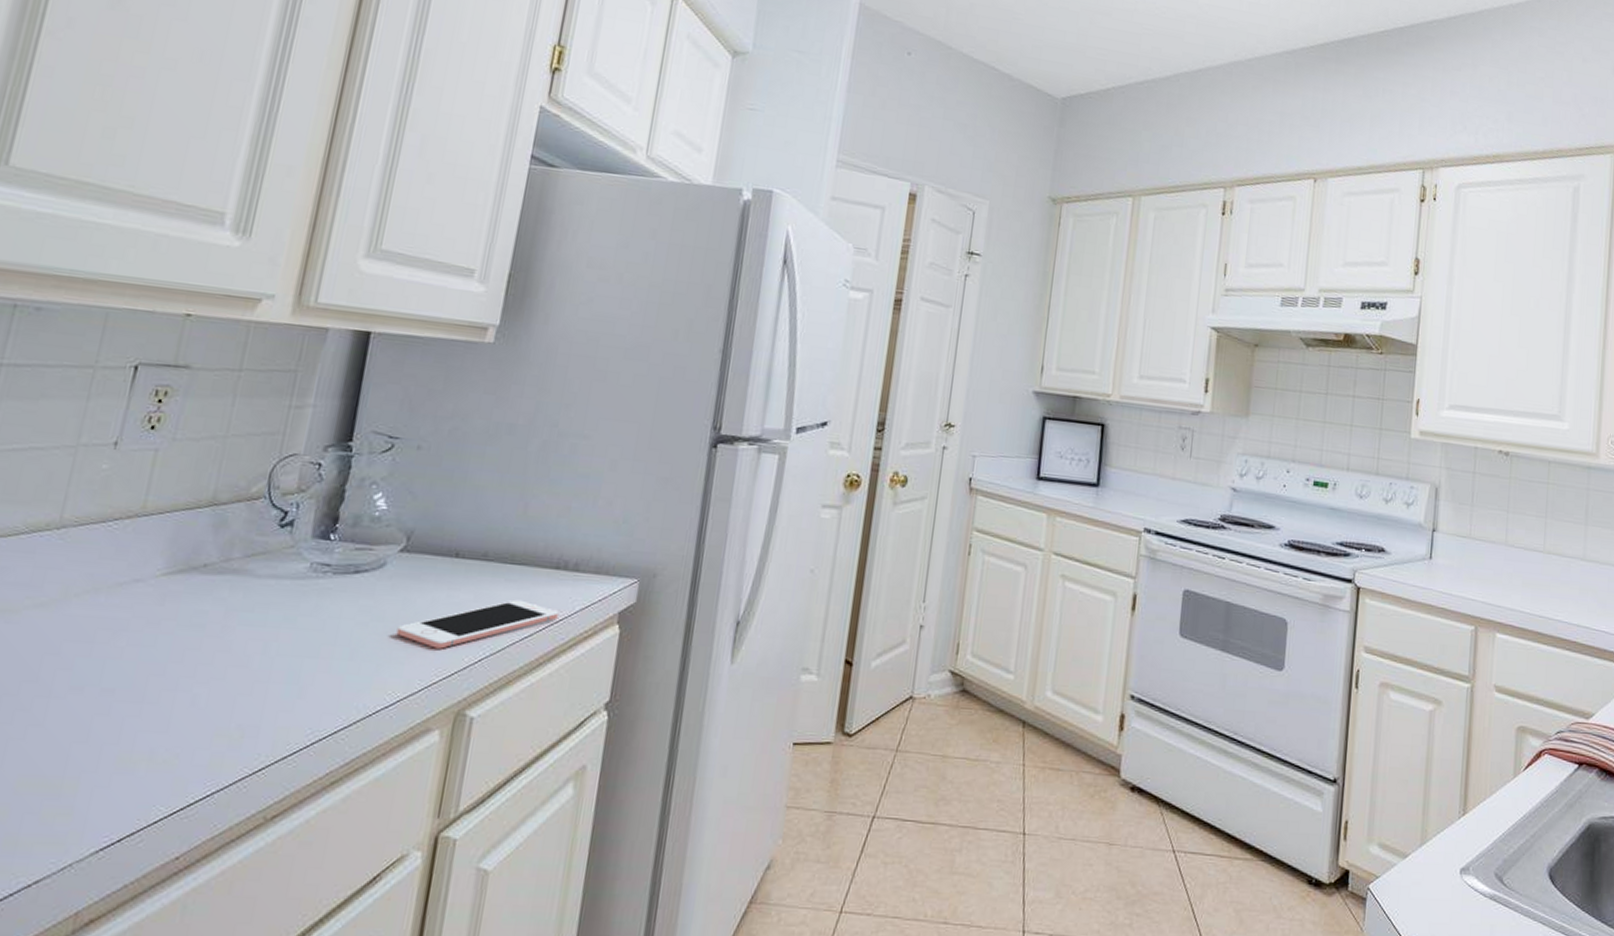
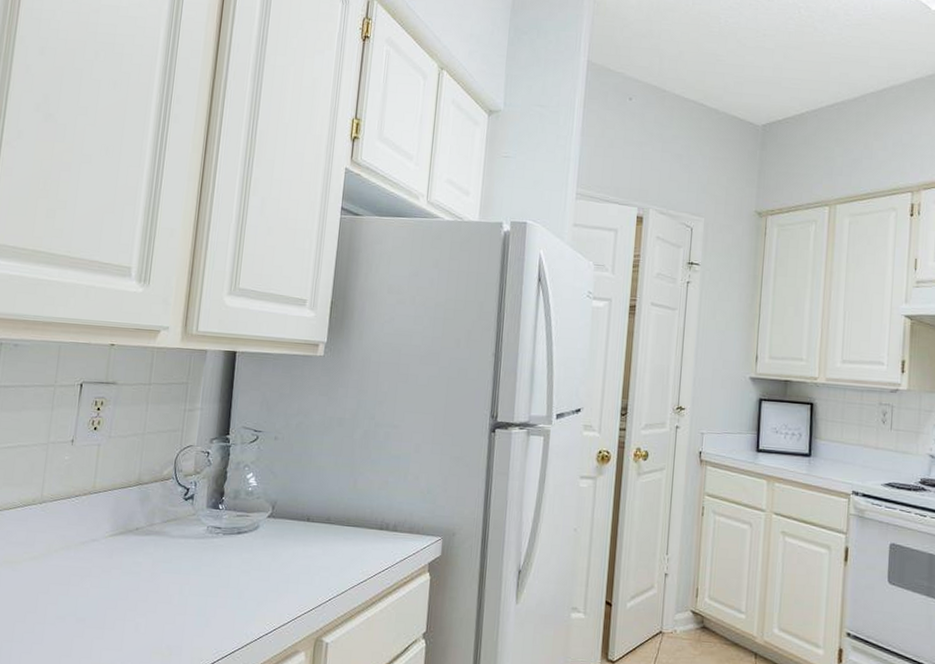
cell phone: present [396,599,559,649] -> none [270,553,384,591]

